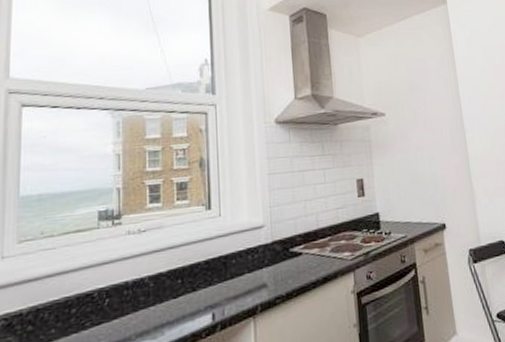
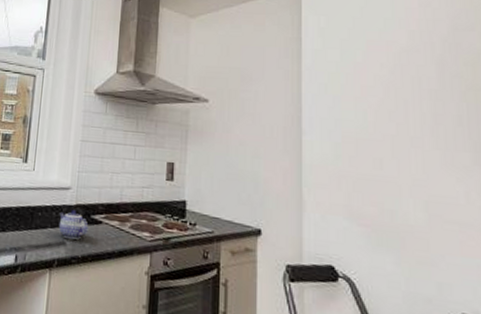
teapot: none [256,248,289,281] -> present [58,210,89,240]

